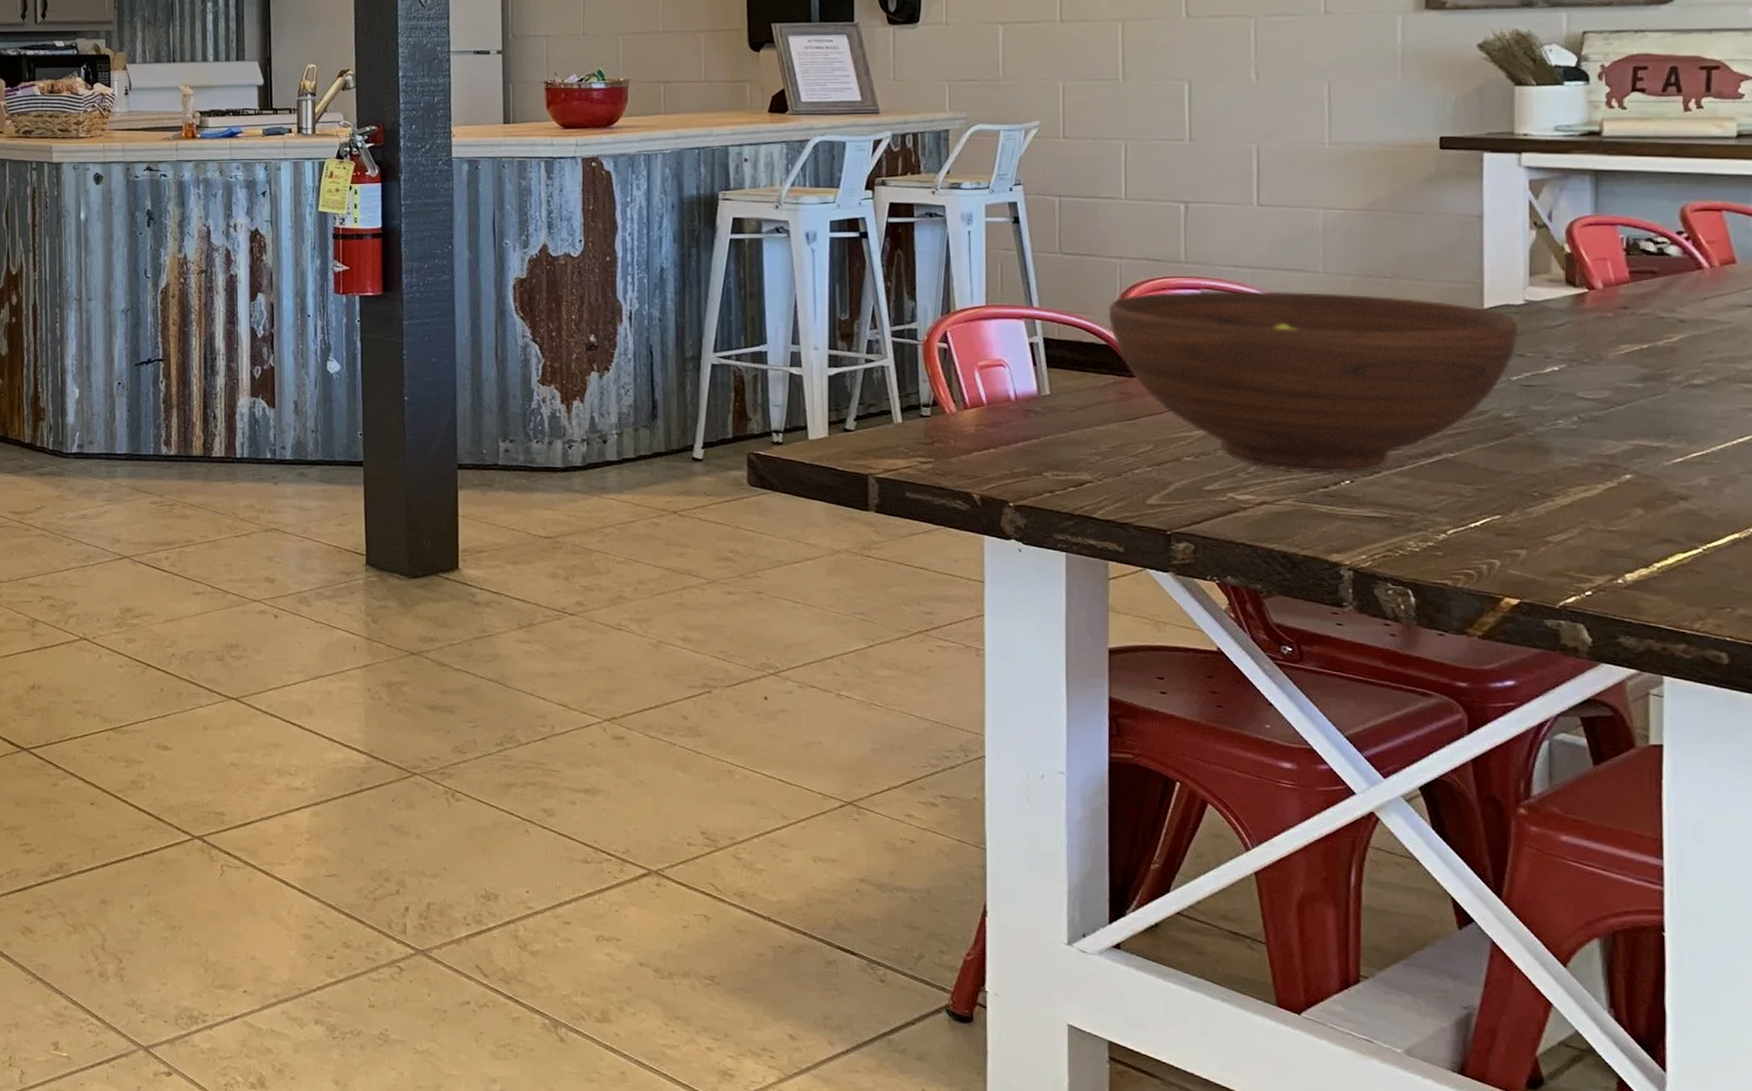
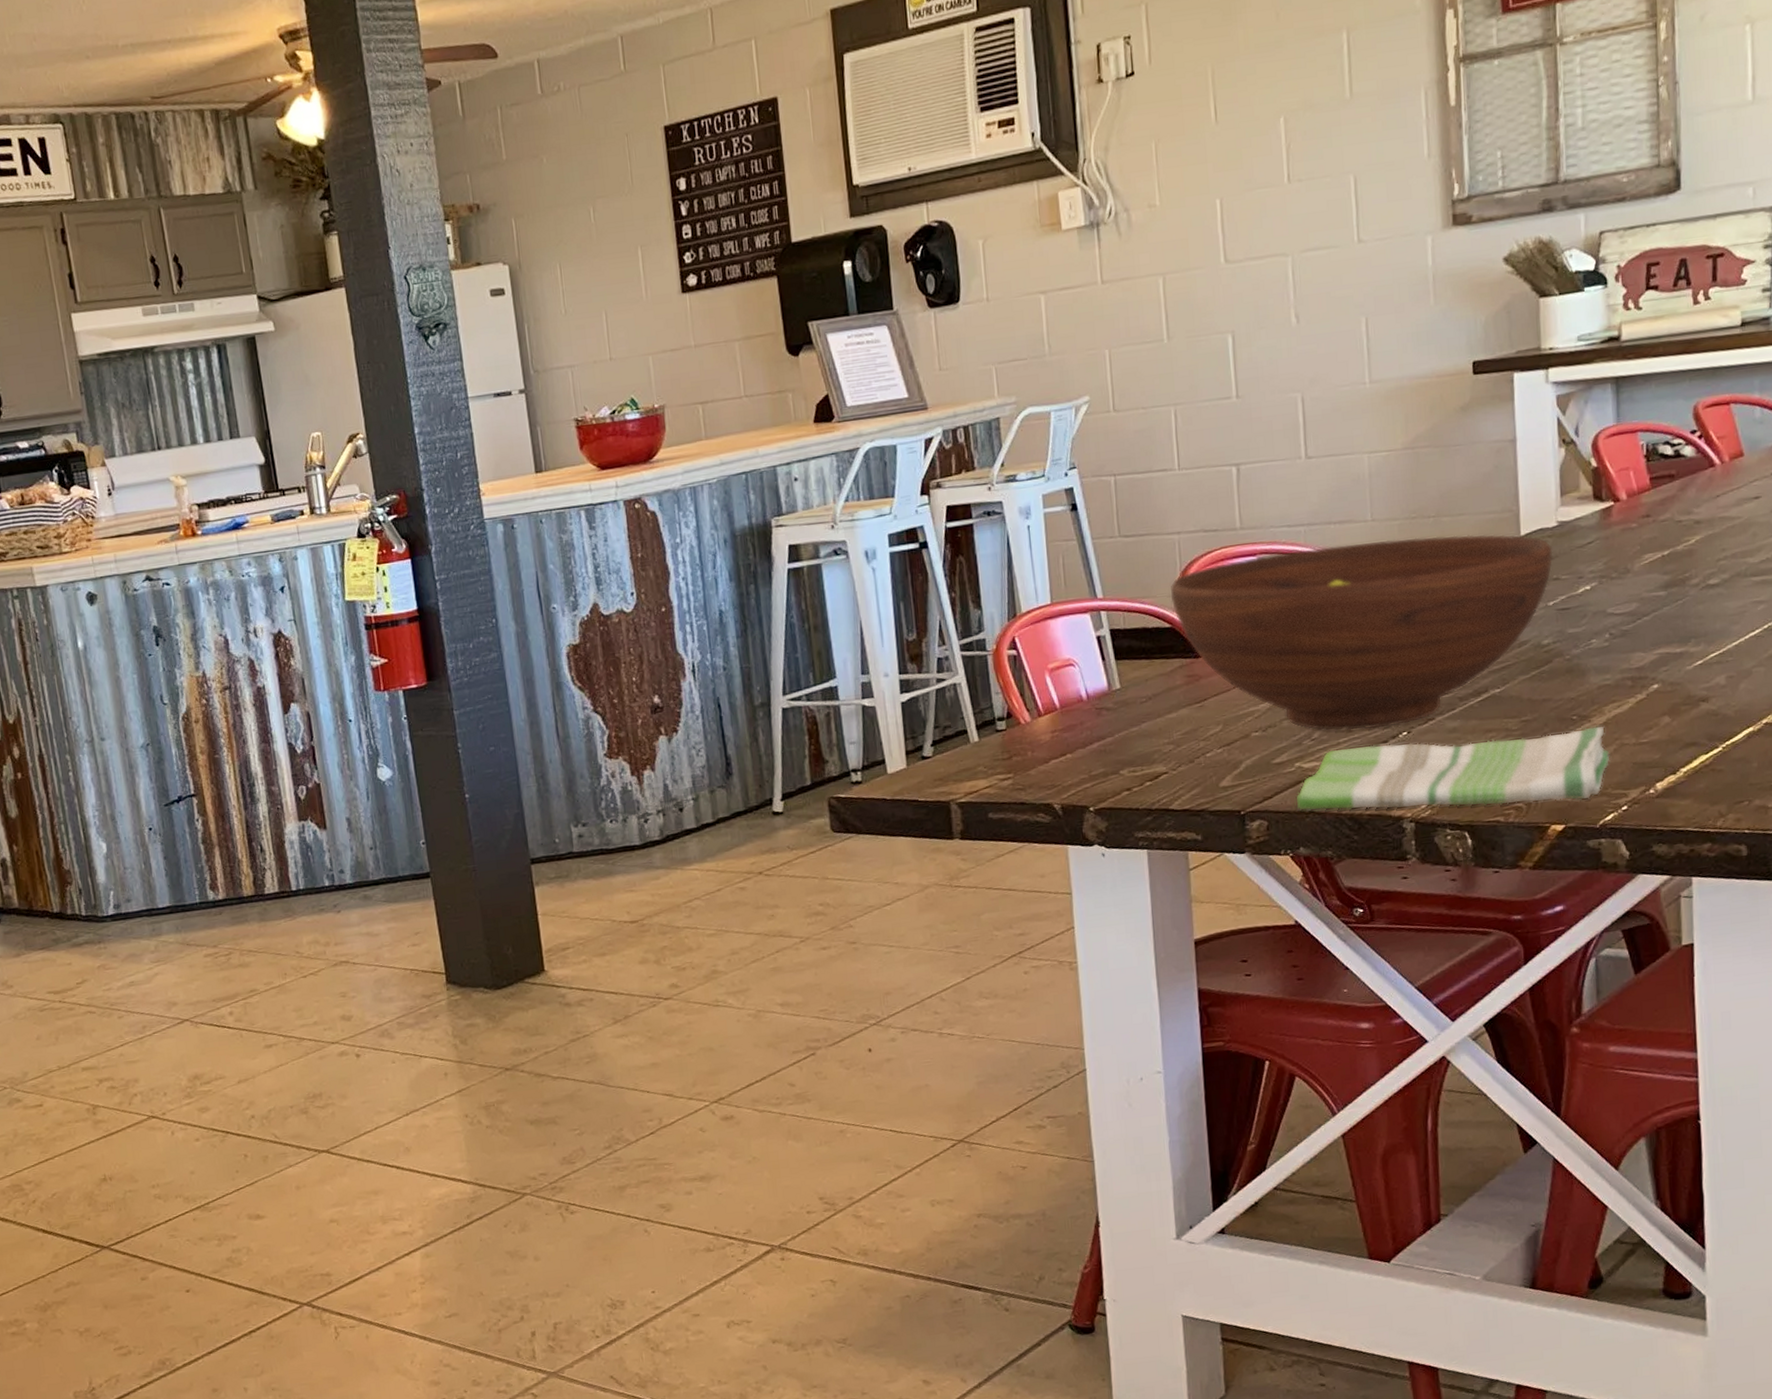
dish towel: none [1227,486,1574,578] -> present [1297,726,1610,811]

